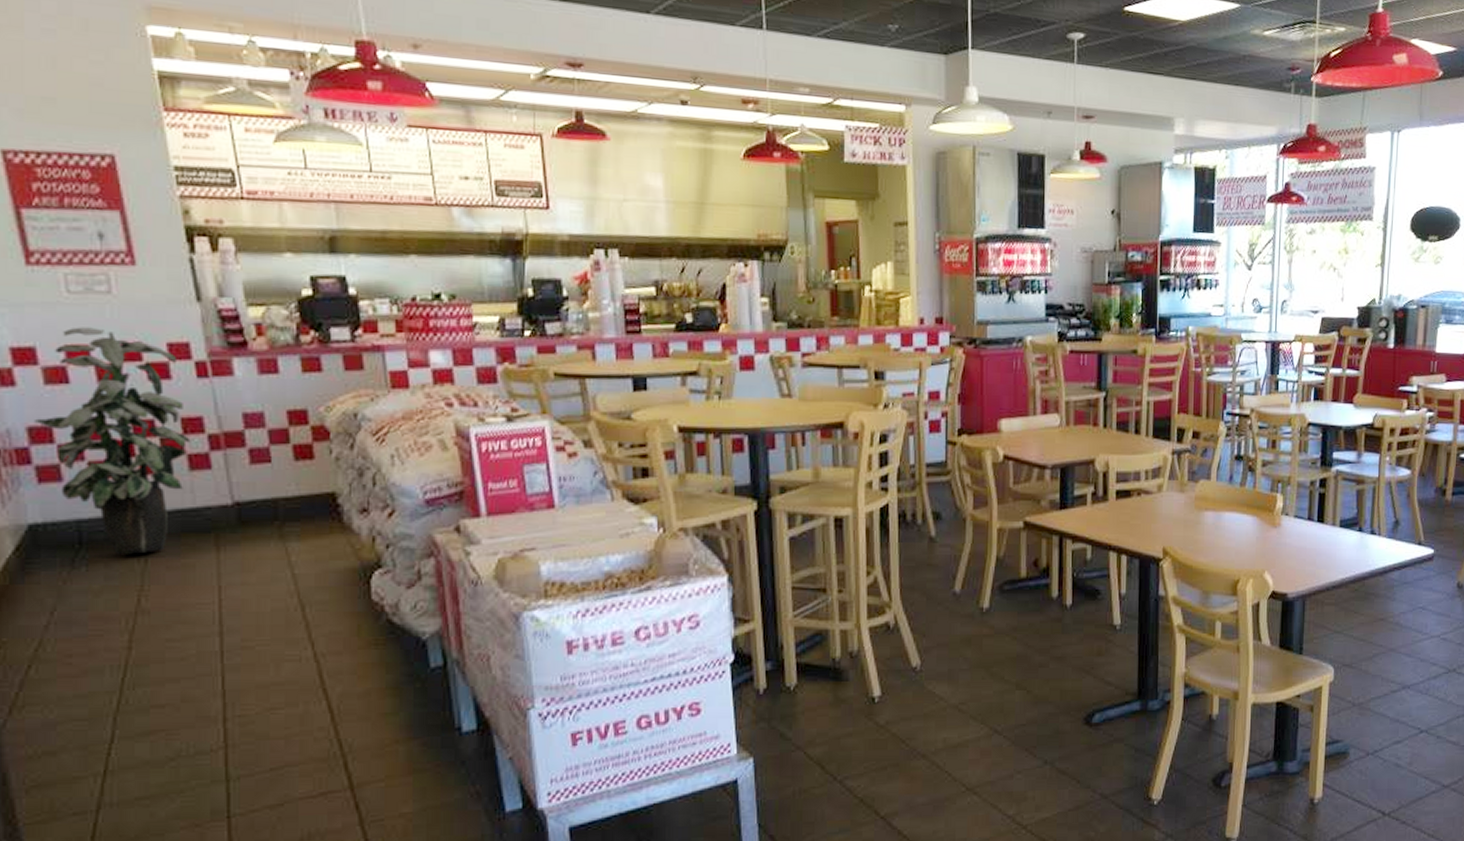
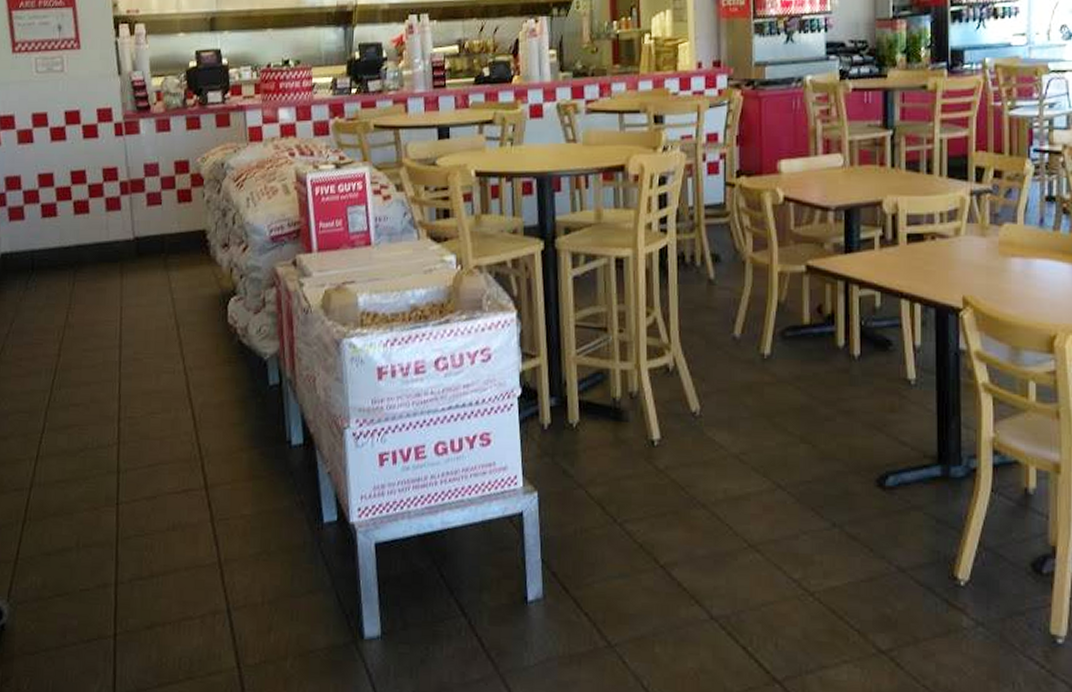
indoor plant: present [35,327,191,555] -> none [10,99,108,279]

